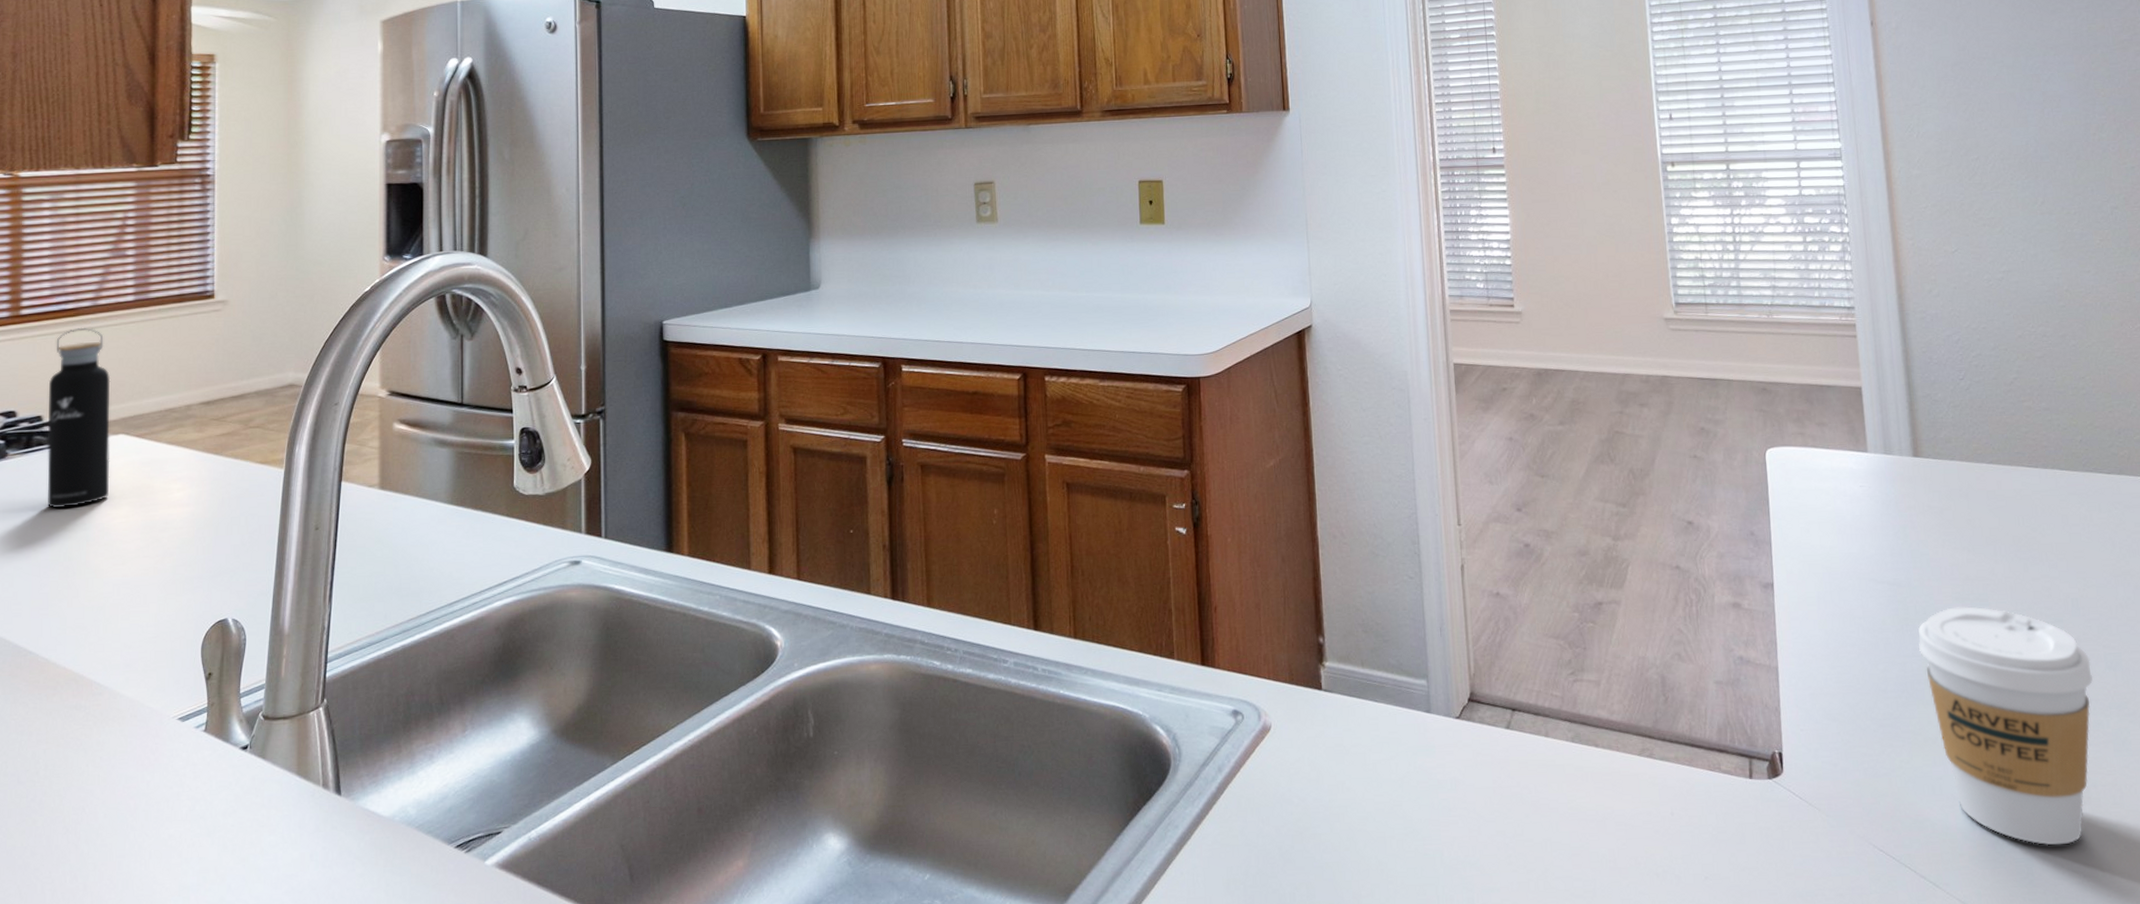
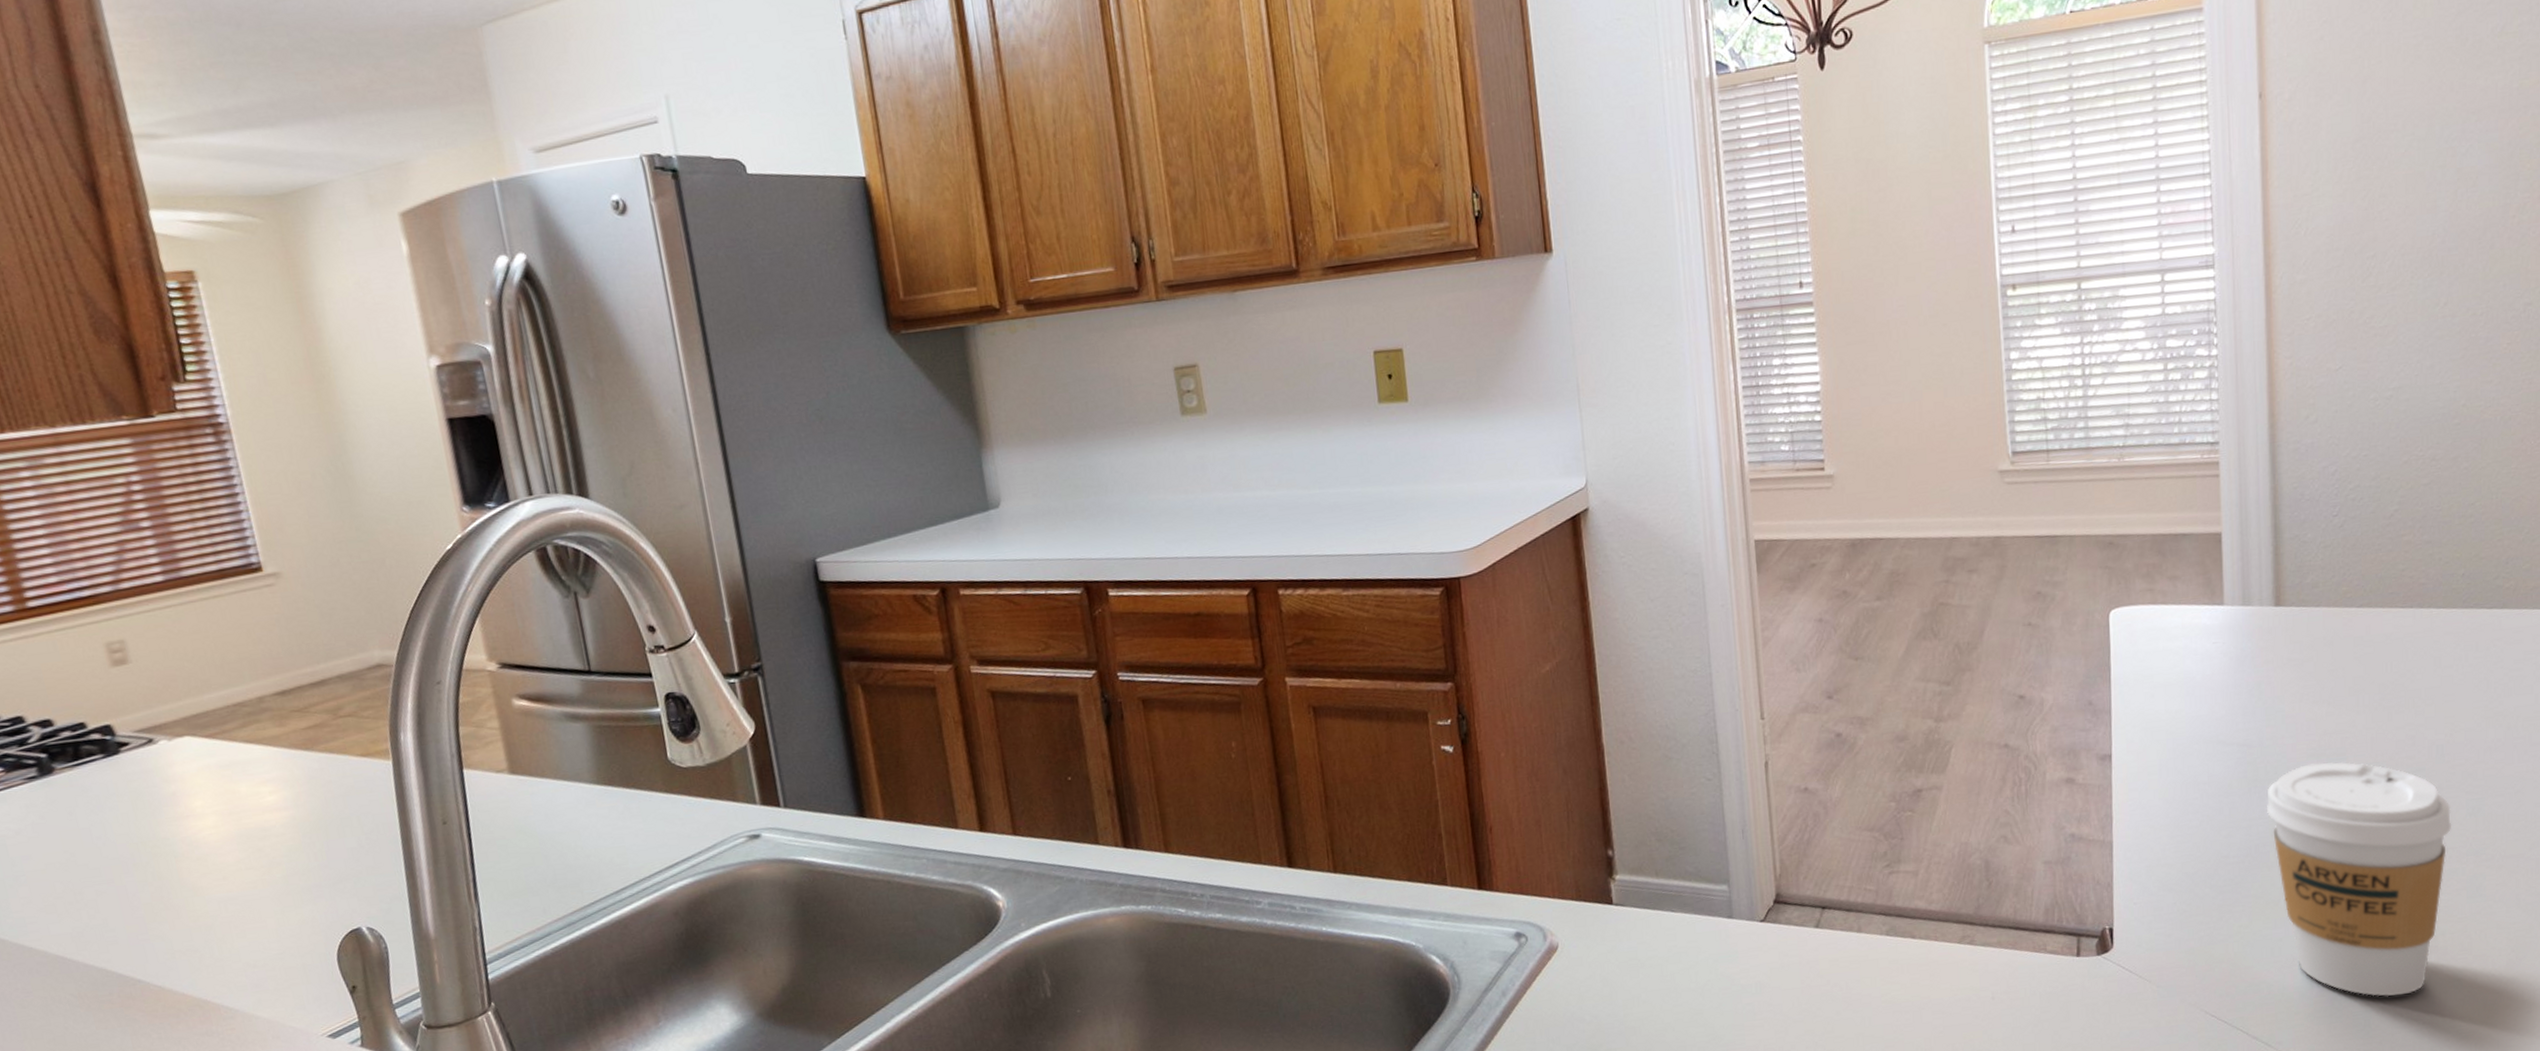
water bottle: present [47,327,111,508] -> none [79,617,188,824]

